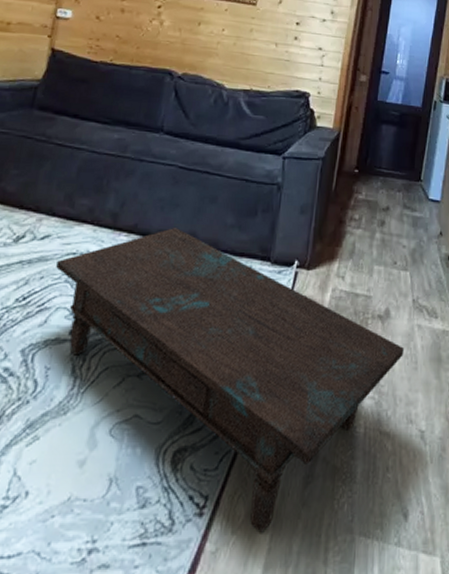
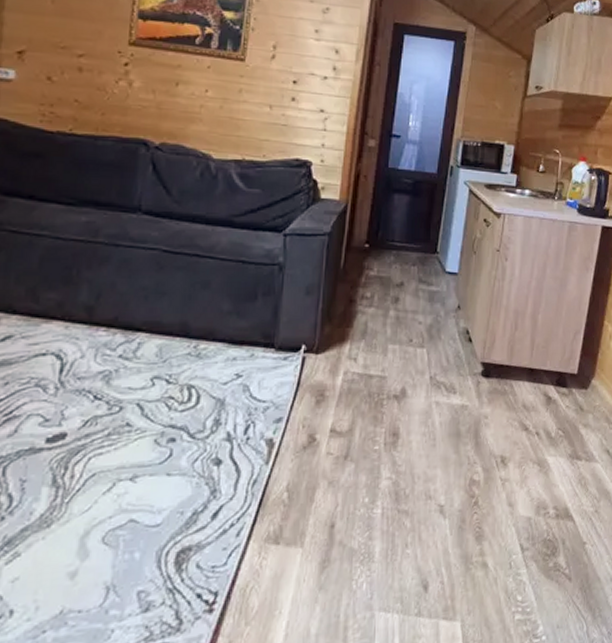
coffee table: present [56,226,404,535] -> none [23,317,421,623]

